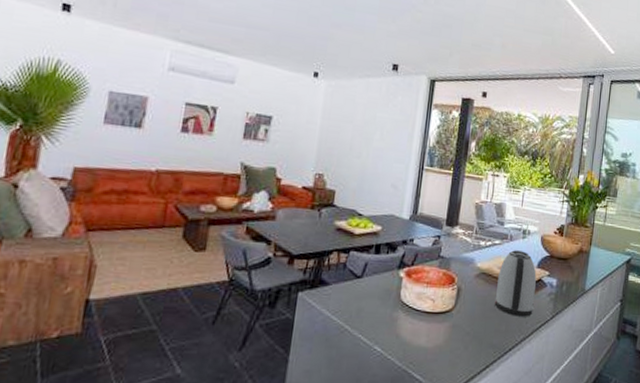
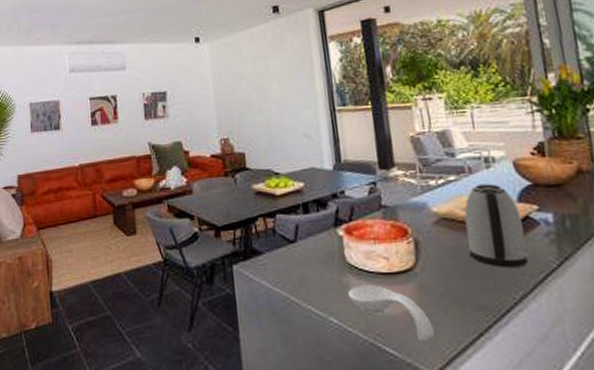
spoon rest: none [394,321,455,370] -> present [347,285,436,342]

